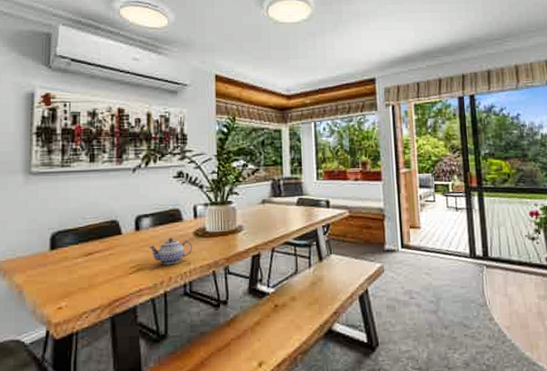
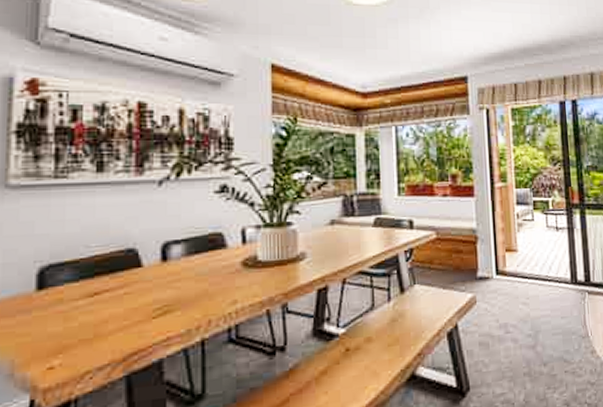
teapot: present [149,237,193,265] -> none [181,269,240,305]

